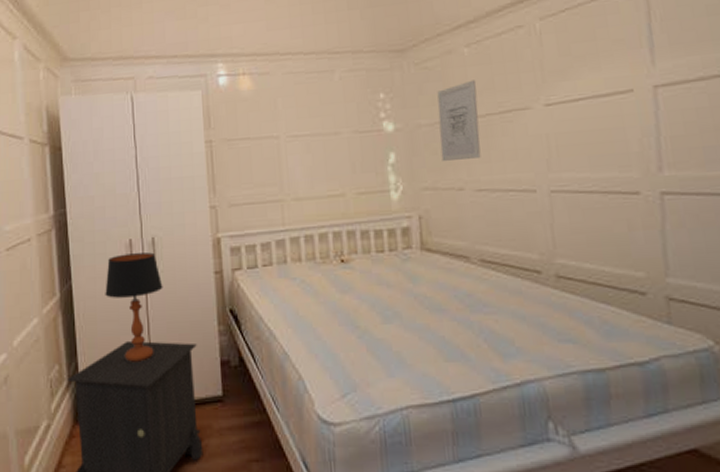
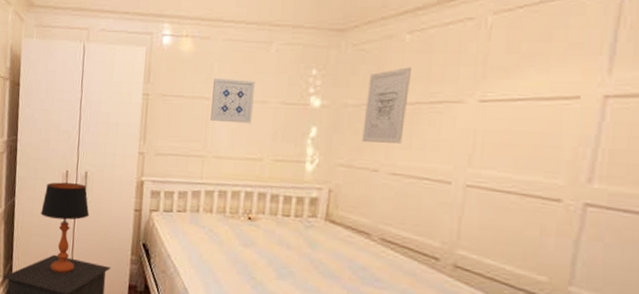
wall art: none [280,113,327,161] -> present [210,77,255,124]

